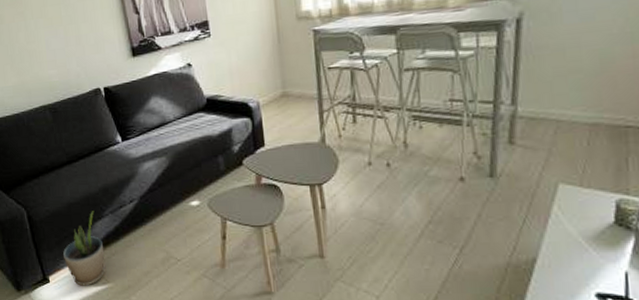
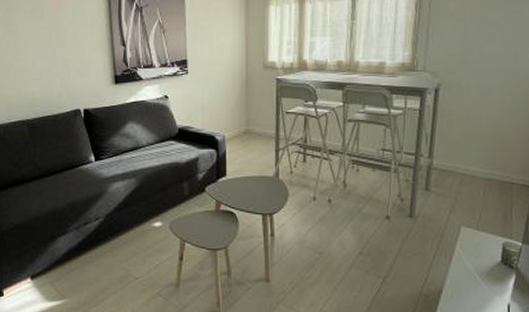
potted plant: present [63,211,105,286] -> none [22,226,64,301]

